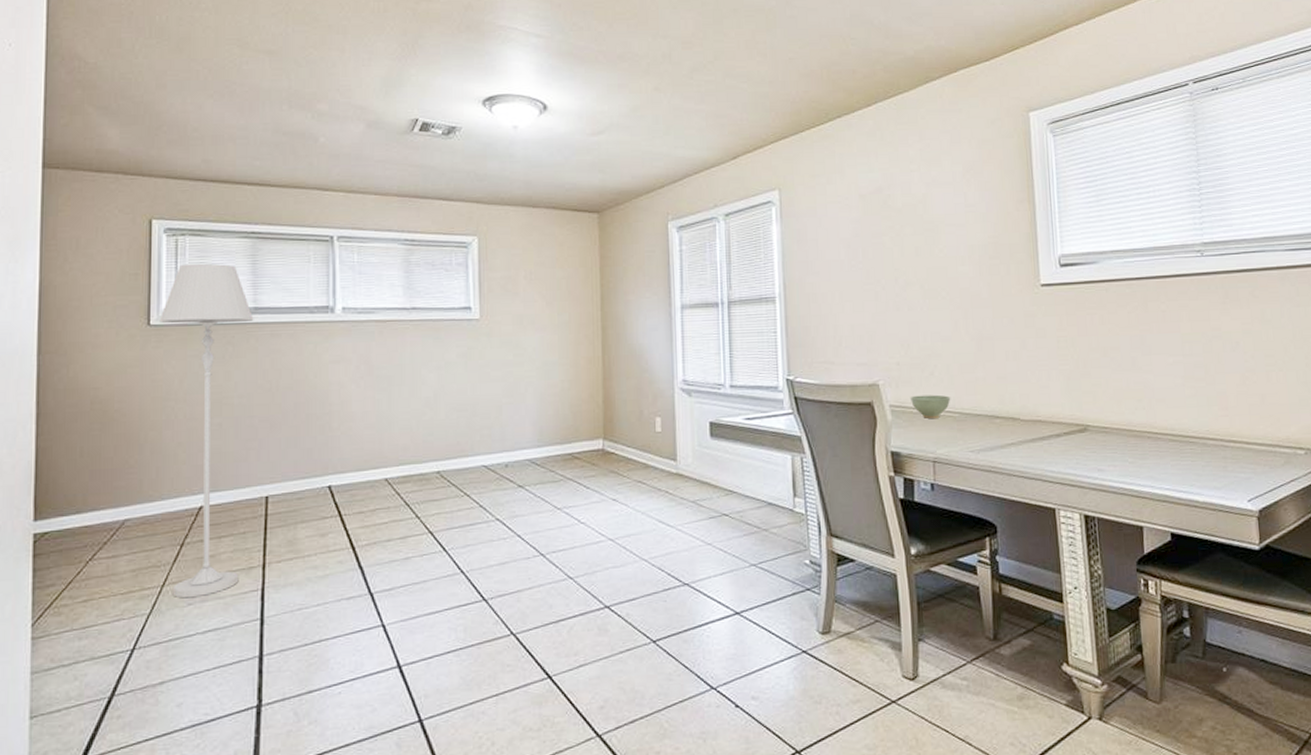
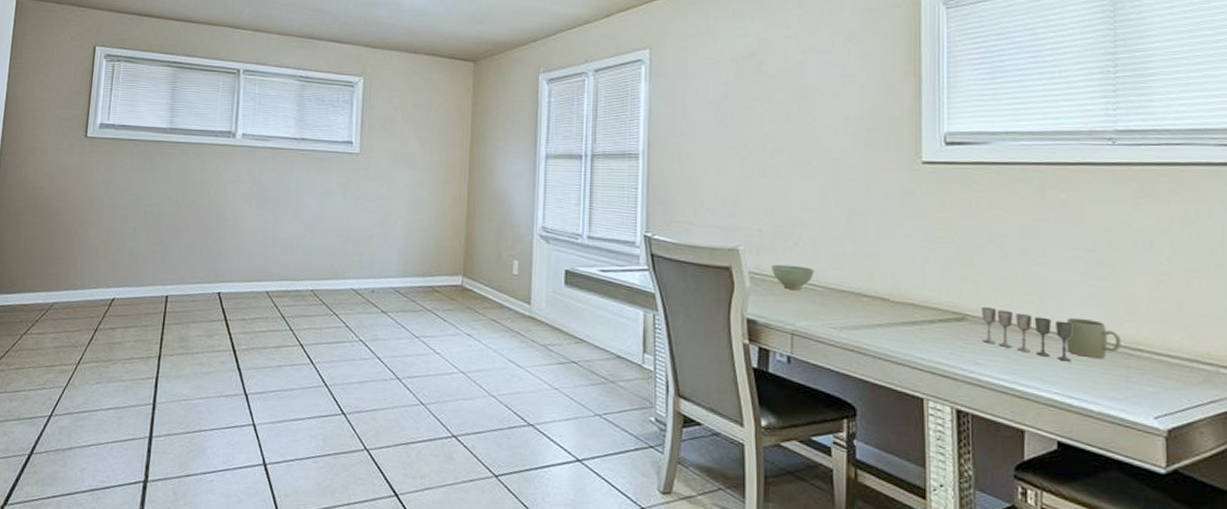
floor lamp: present [159,263,254,599] -> none [85,86,169,378]
wine glass: none [1100,417,1179,459] -> present [982,307,1073,362]
mug: none [1172,417,1218,453] -> present [1066,317,1121,358]

